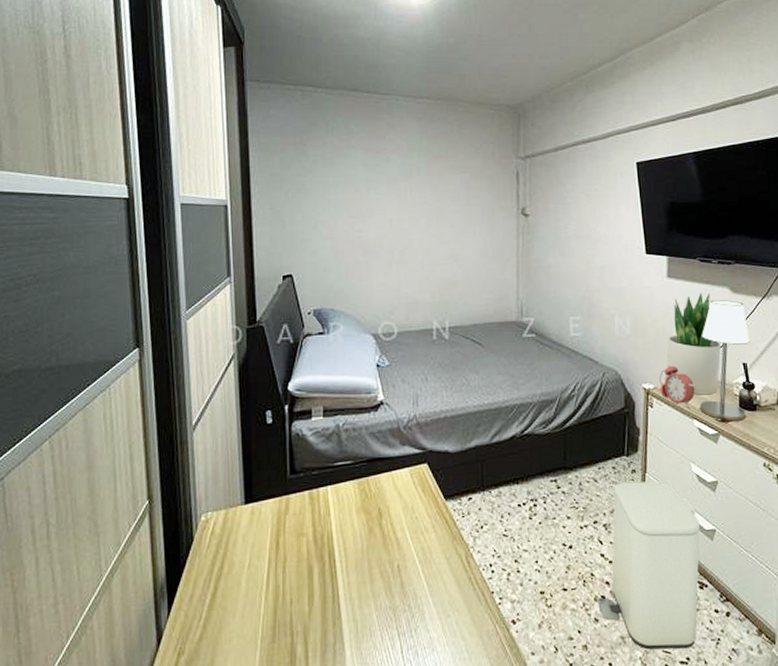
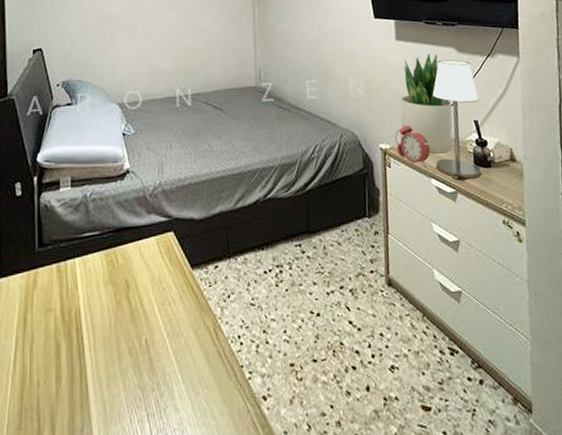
pedal bin: present [598,481,701,650] -> none [348,242,452,424]

